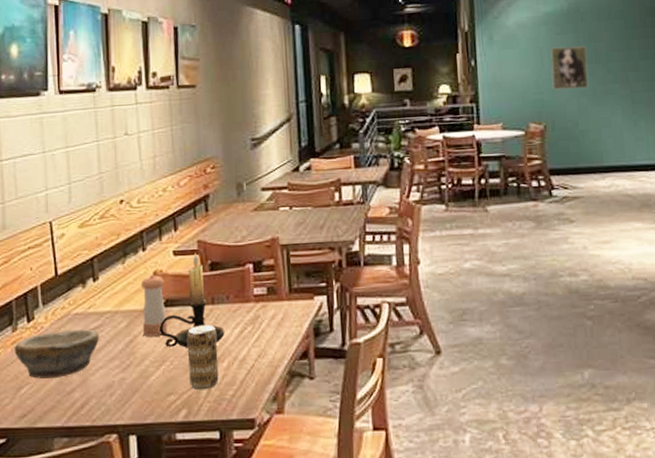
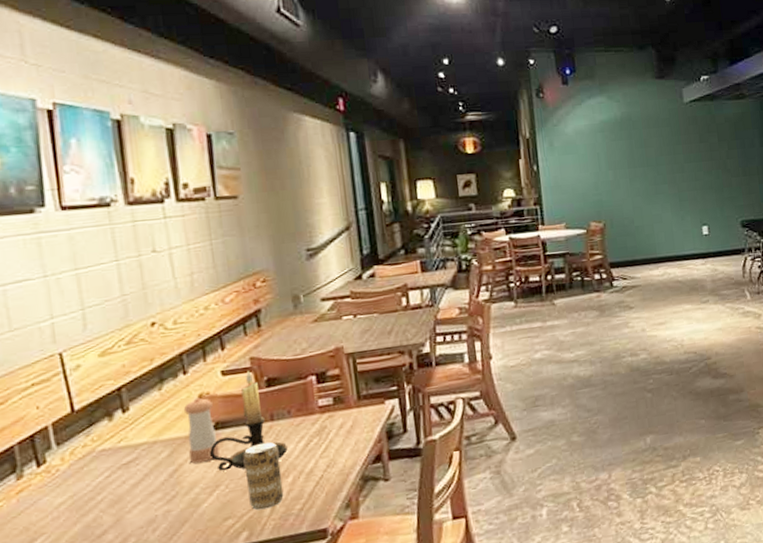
bowl: present [14,329,100,379] -> none [21,463,136,527]
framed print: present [551,46,588,90] -> none [607,151,641,191]

